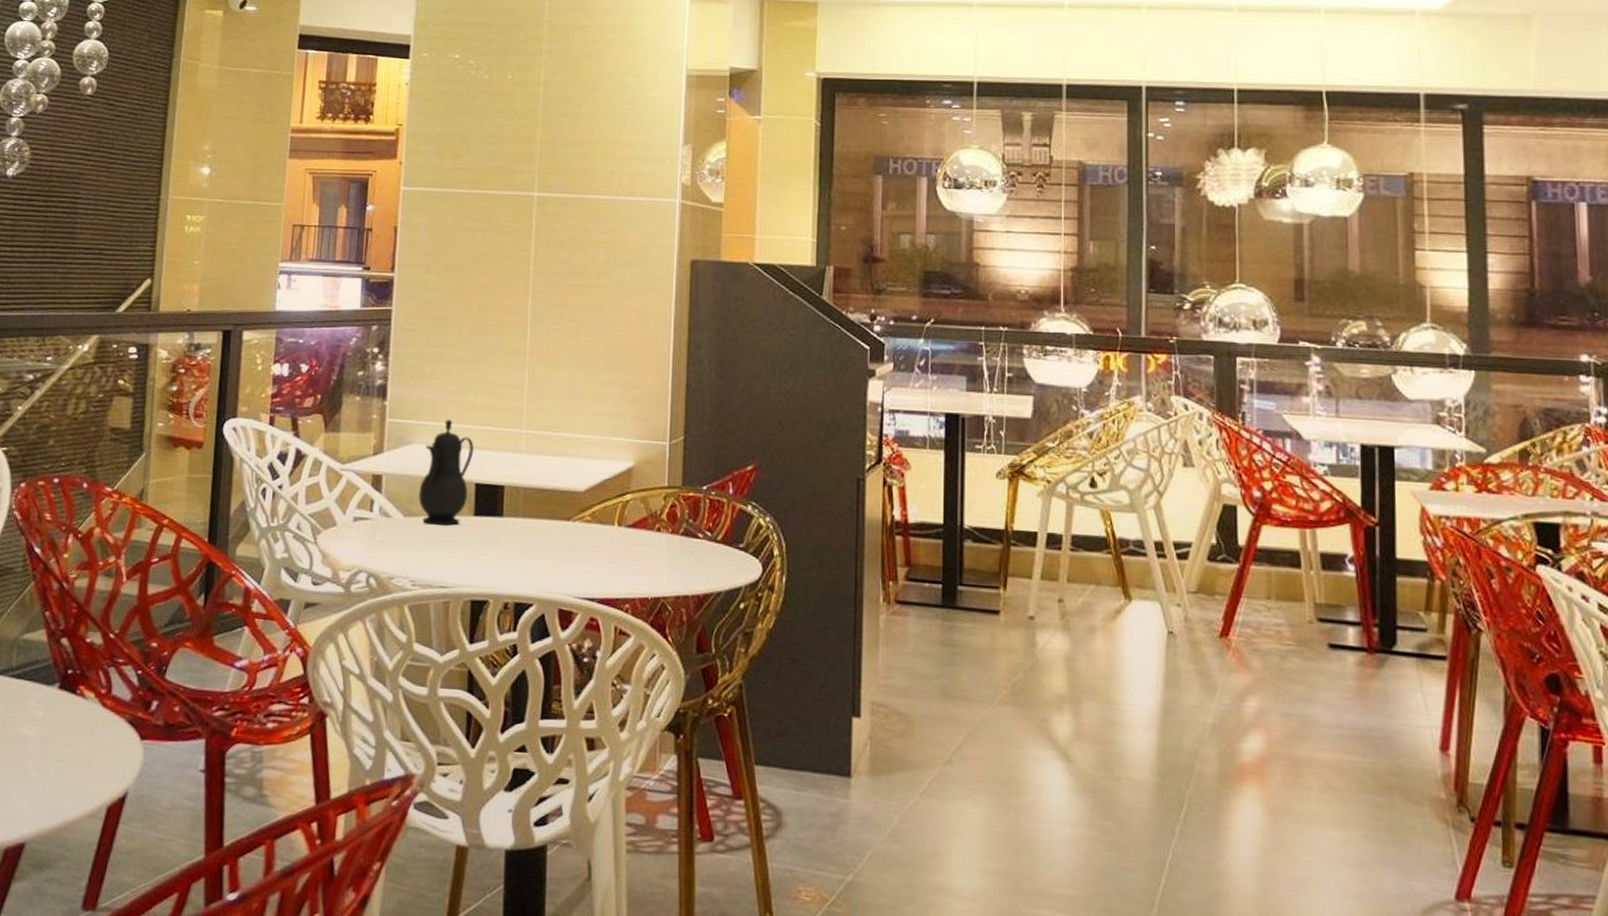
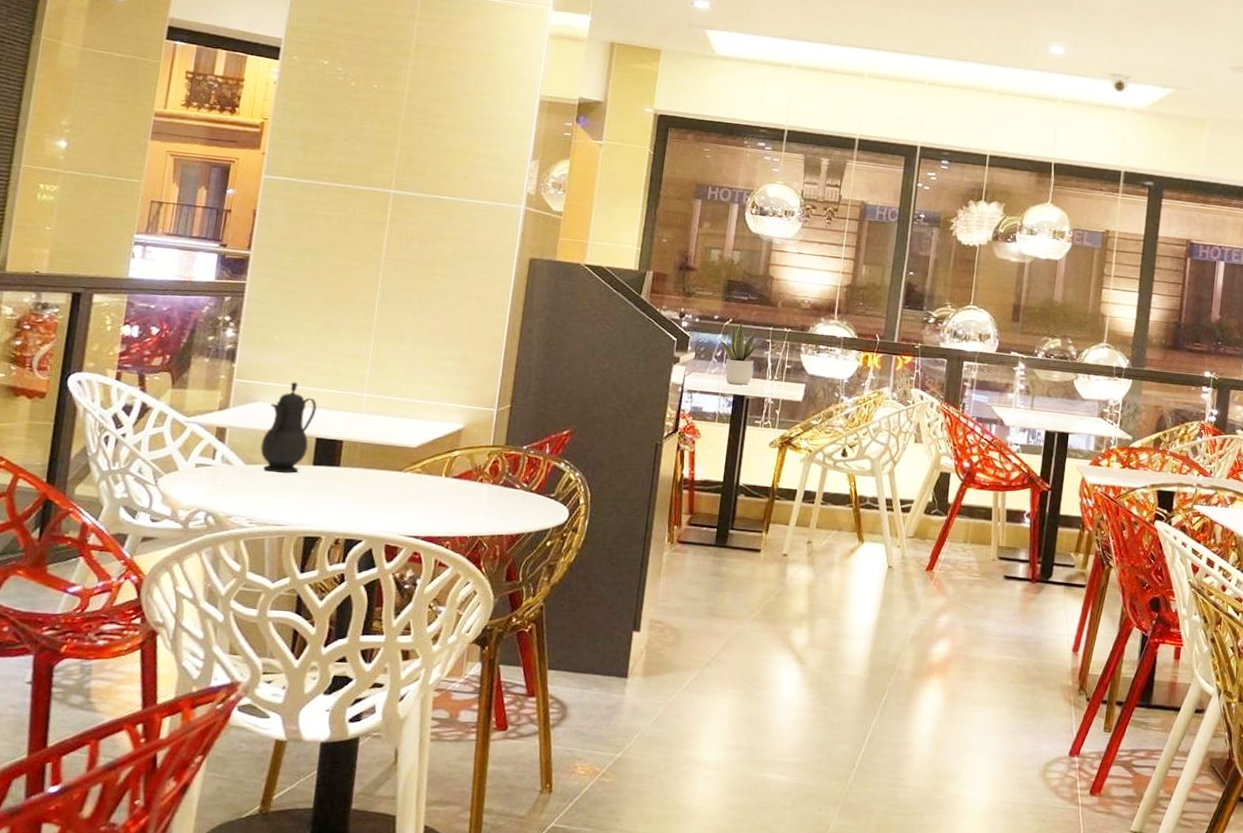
potted plant: none [921,321,976,401] -> present [719,322,764,385]

